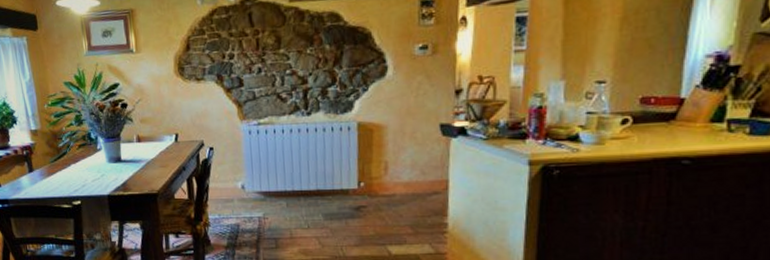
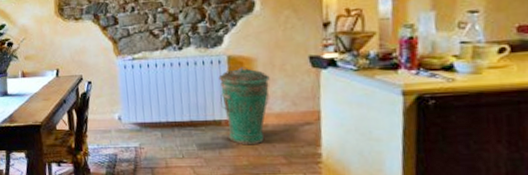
trash can: none [347,134,400,215] -> present [218,67,270,145]

